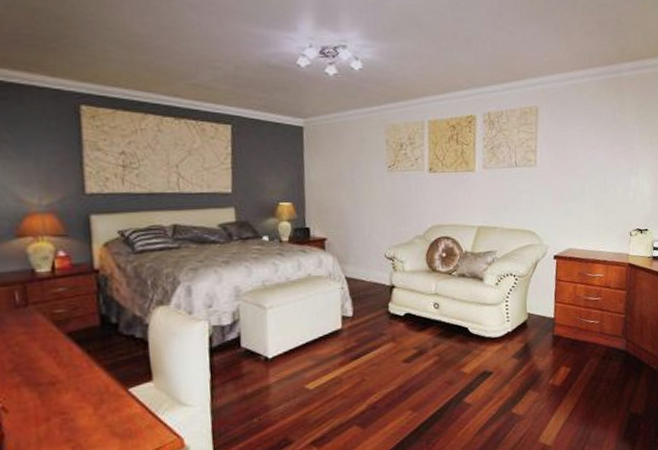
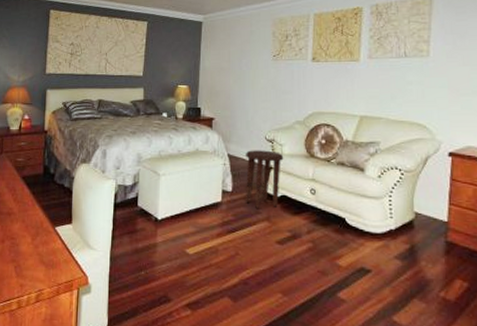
side table: none [365,268,406,331] -> present [246,150,284,209]

